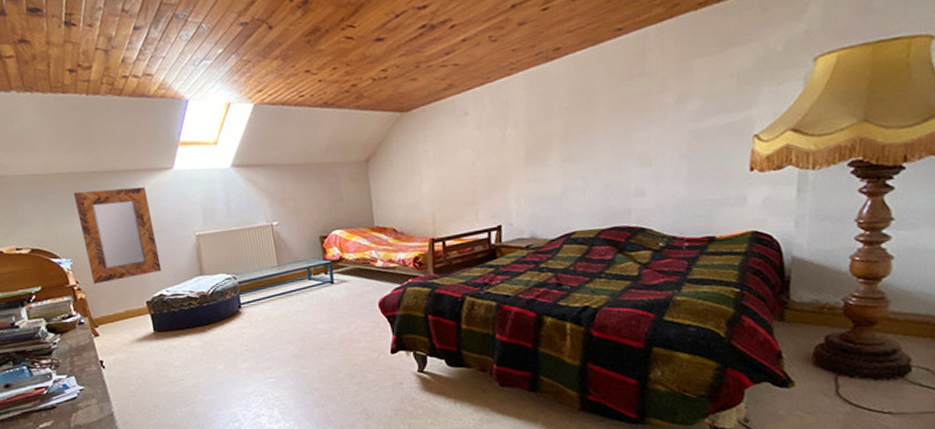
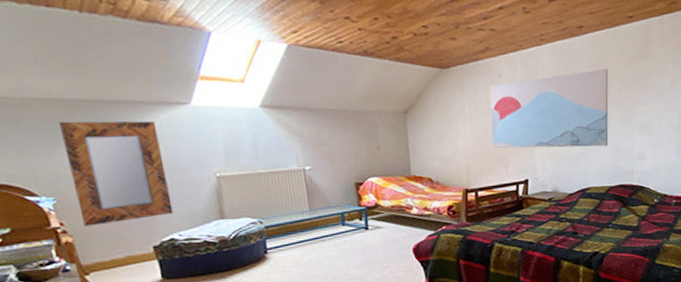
wall art: none [454,93,597,193] -> present [489,68,609,149]

